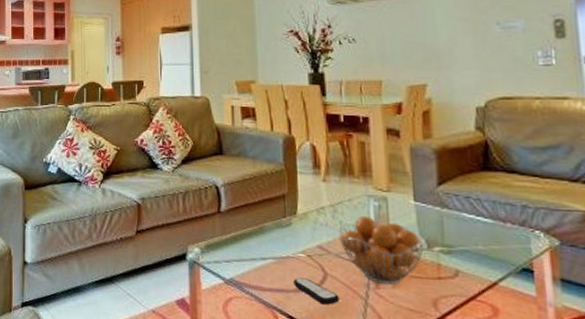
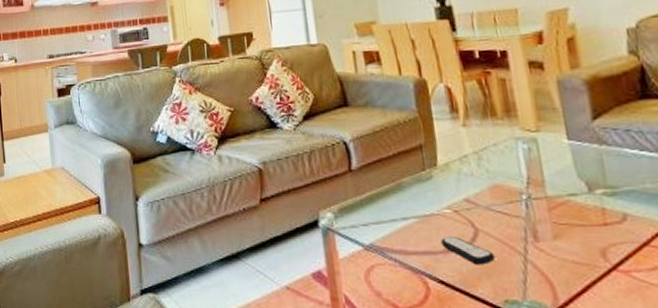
fruit basket: present [337,216,425,285] -> none [484,162,586,236]

